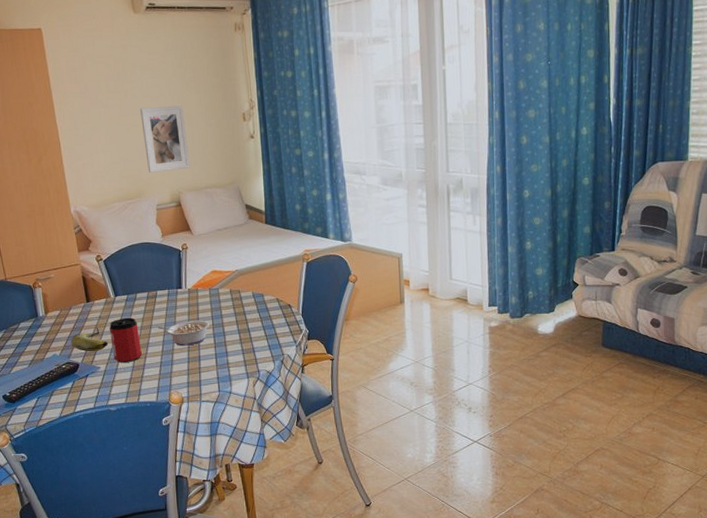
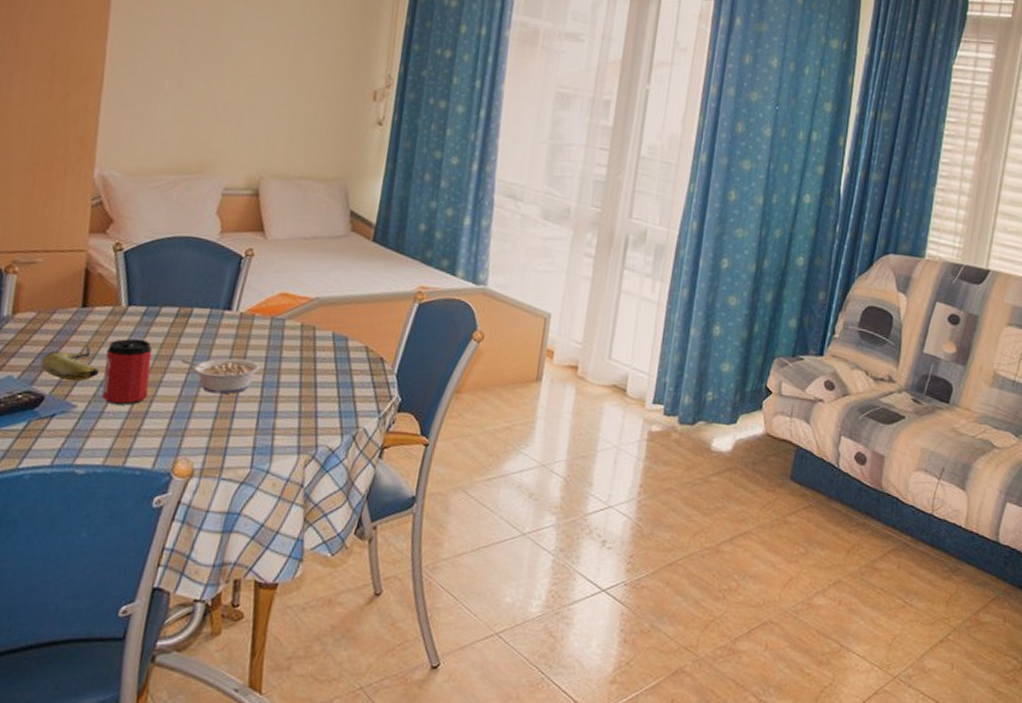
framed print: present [139,105,191,173] -> none [222,55,294,148]

